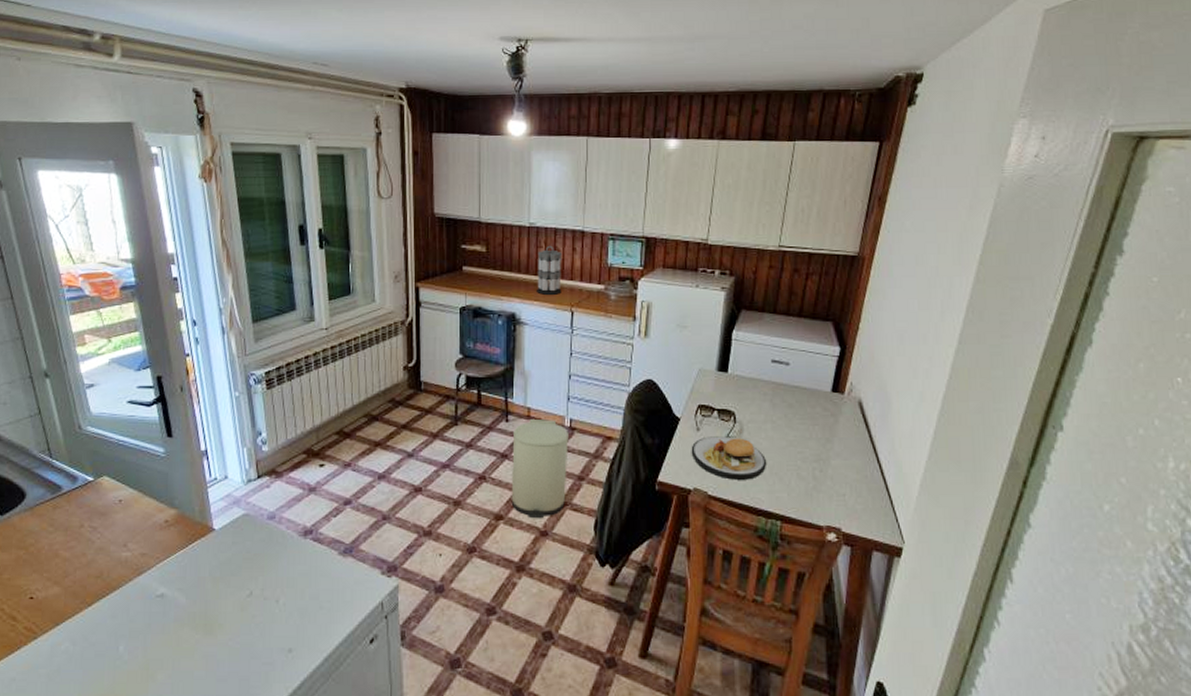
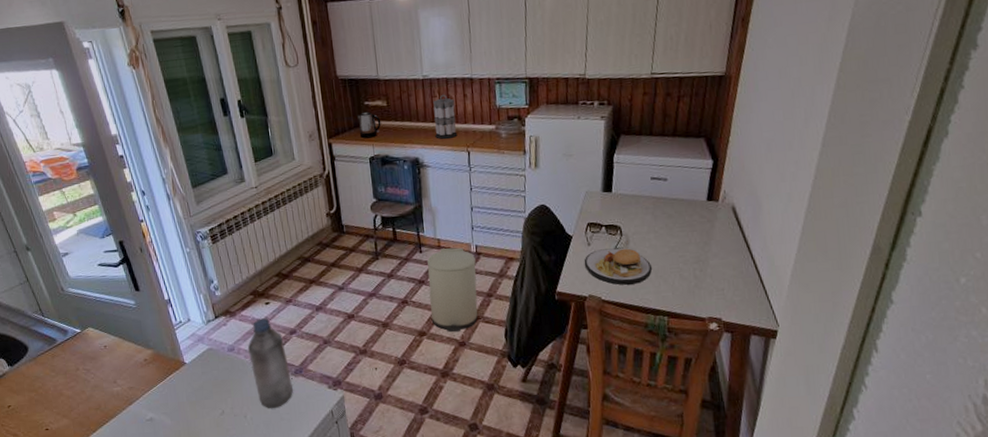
water bottle: none [291,483,339,593] -> present [247,318,293,408]
kettle: none [450,256,478,286] -> present [356,111,381,139]

